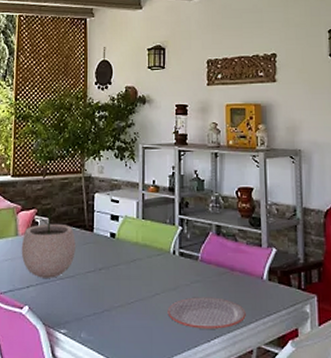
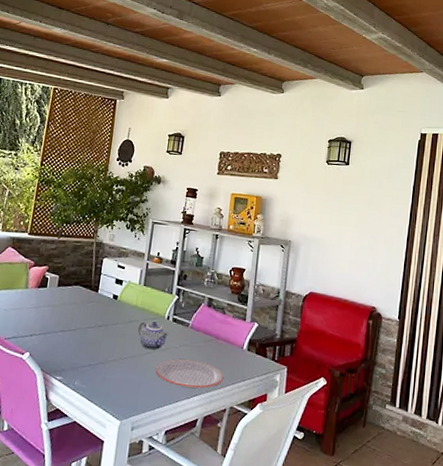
plant pot: present [21,208,76,278] -> none [28,267,81,330]
teapot: none [143,258,178,291] -> present [138,322,170,350]

